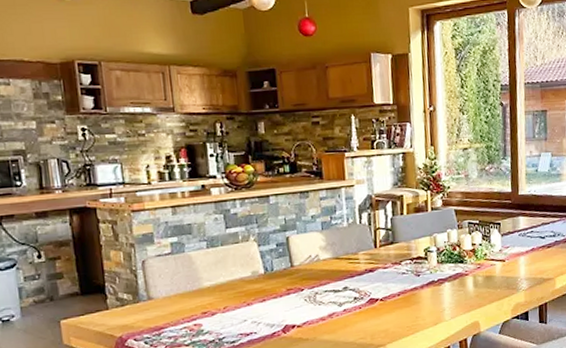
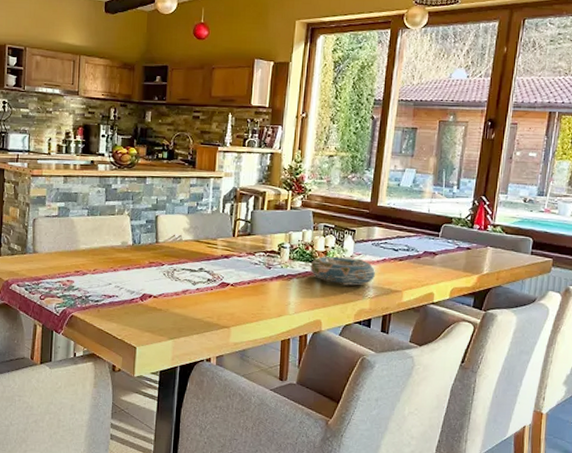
decorative bowl: none [460,251,526,282] -> present [310,256,375,286]

